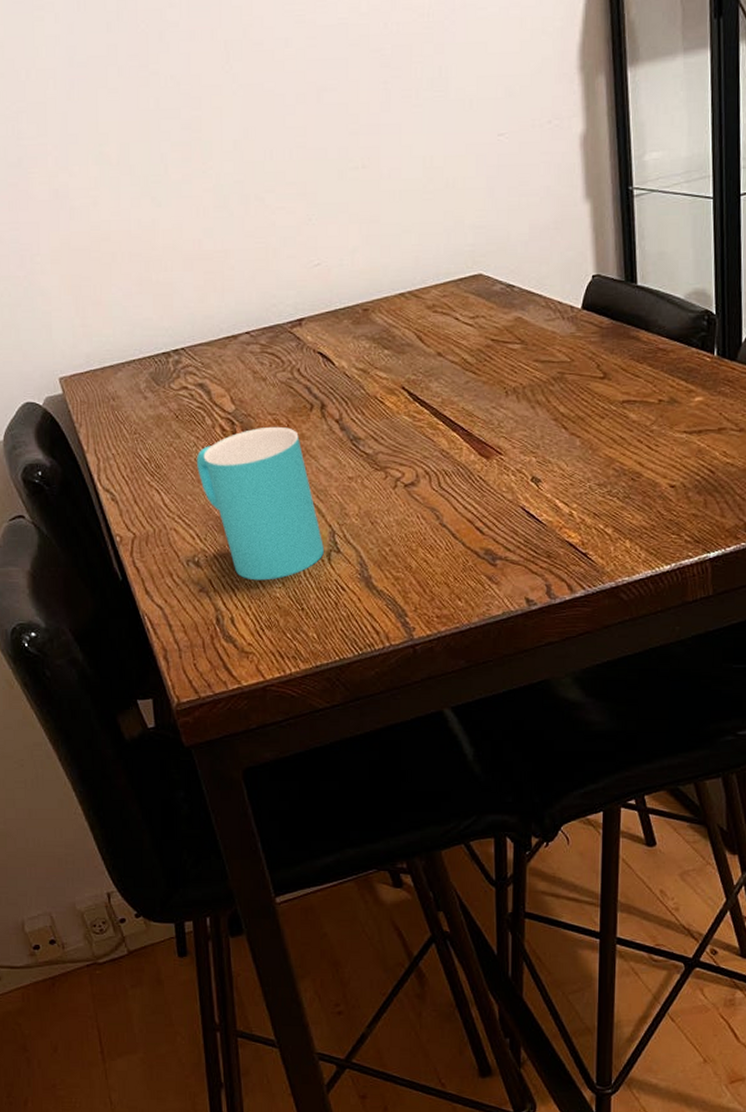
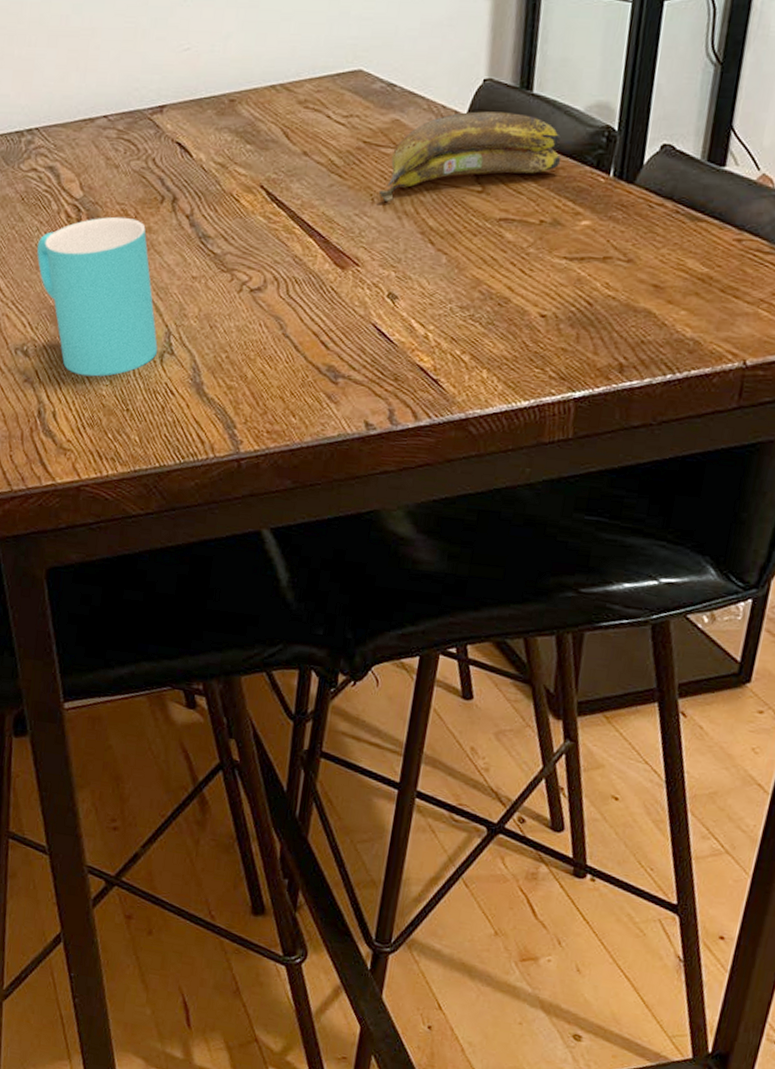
banana: none [511,304,670,393] -> present [378,111,561,202]

